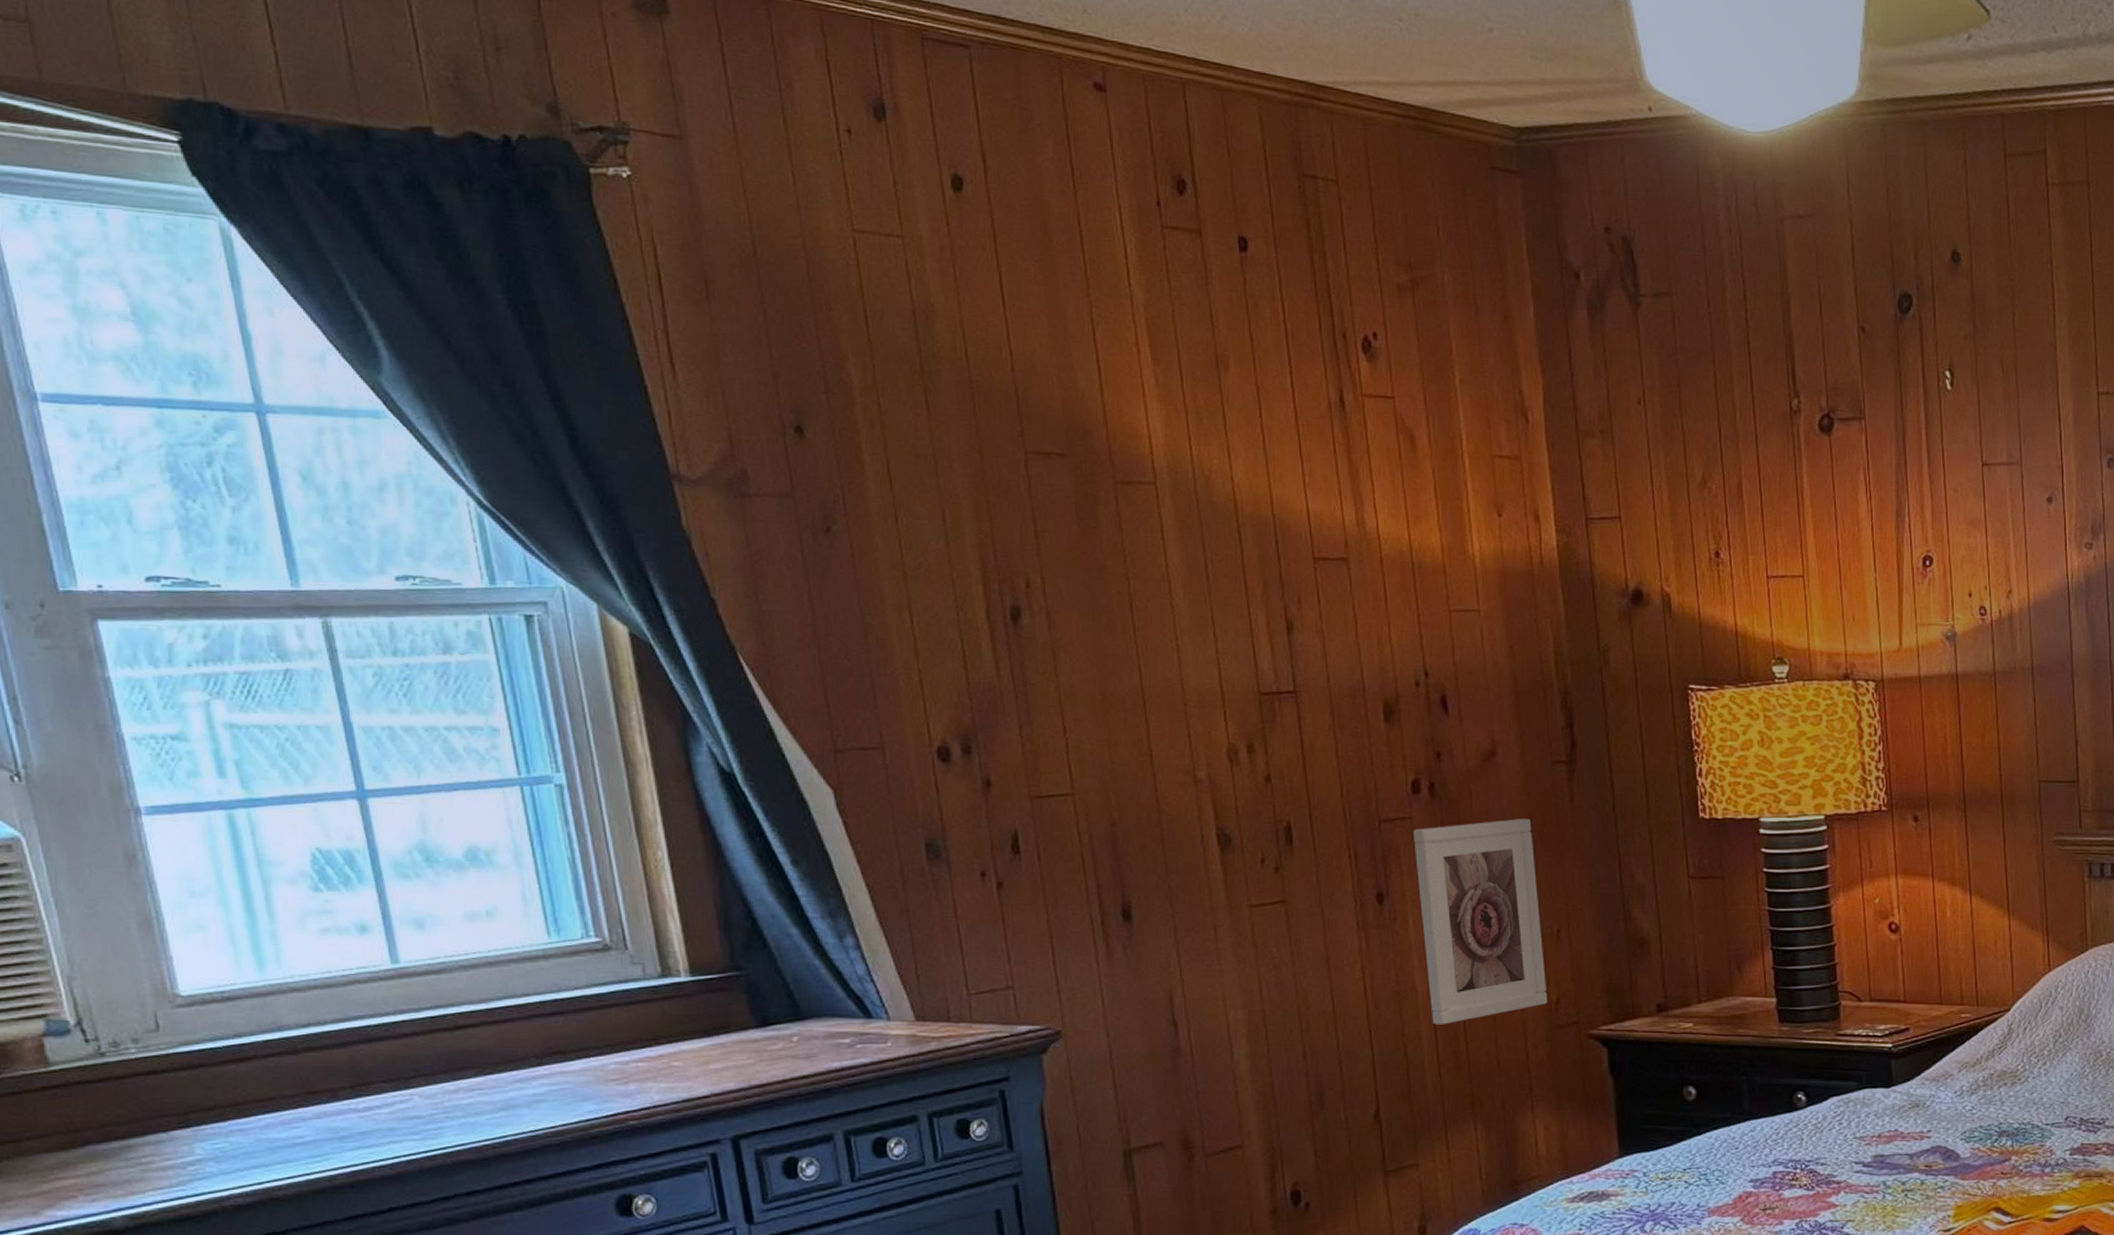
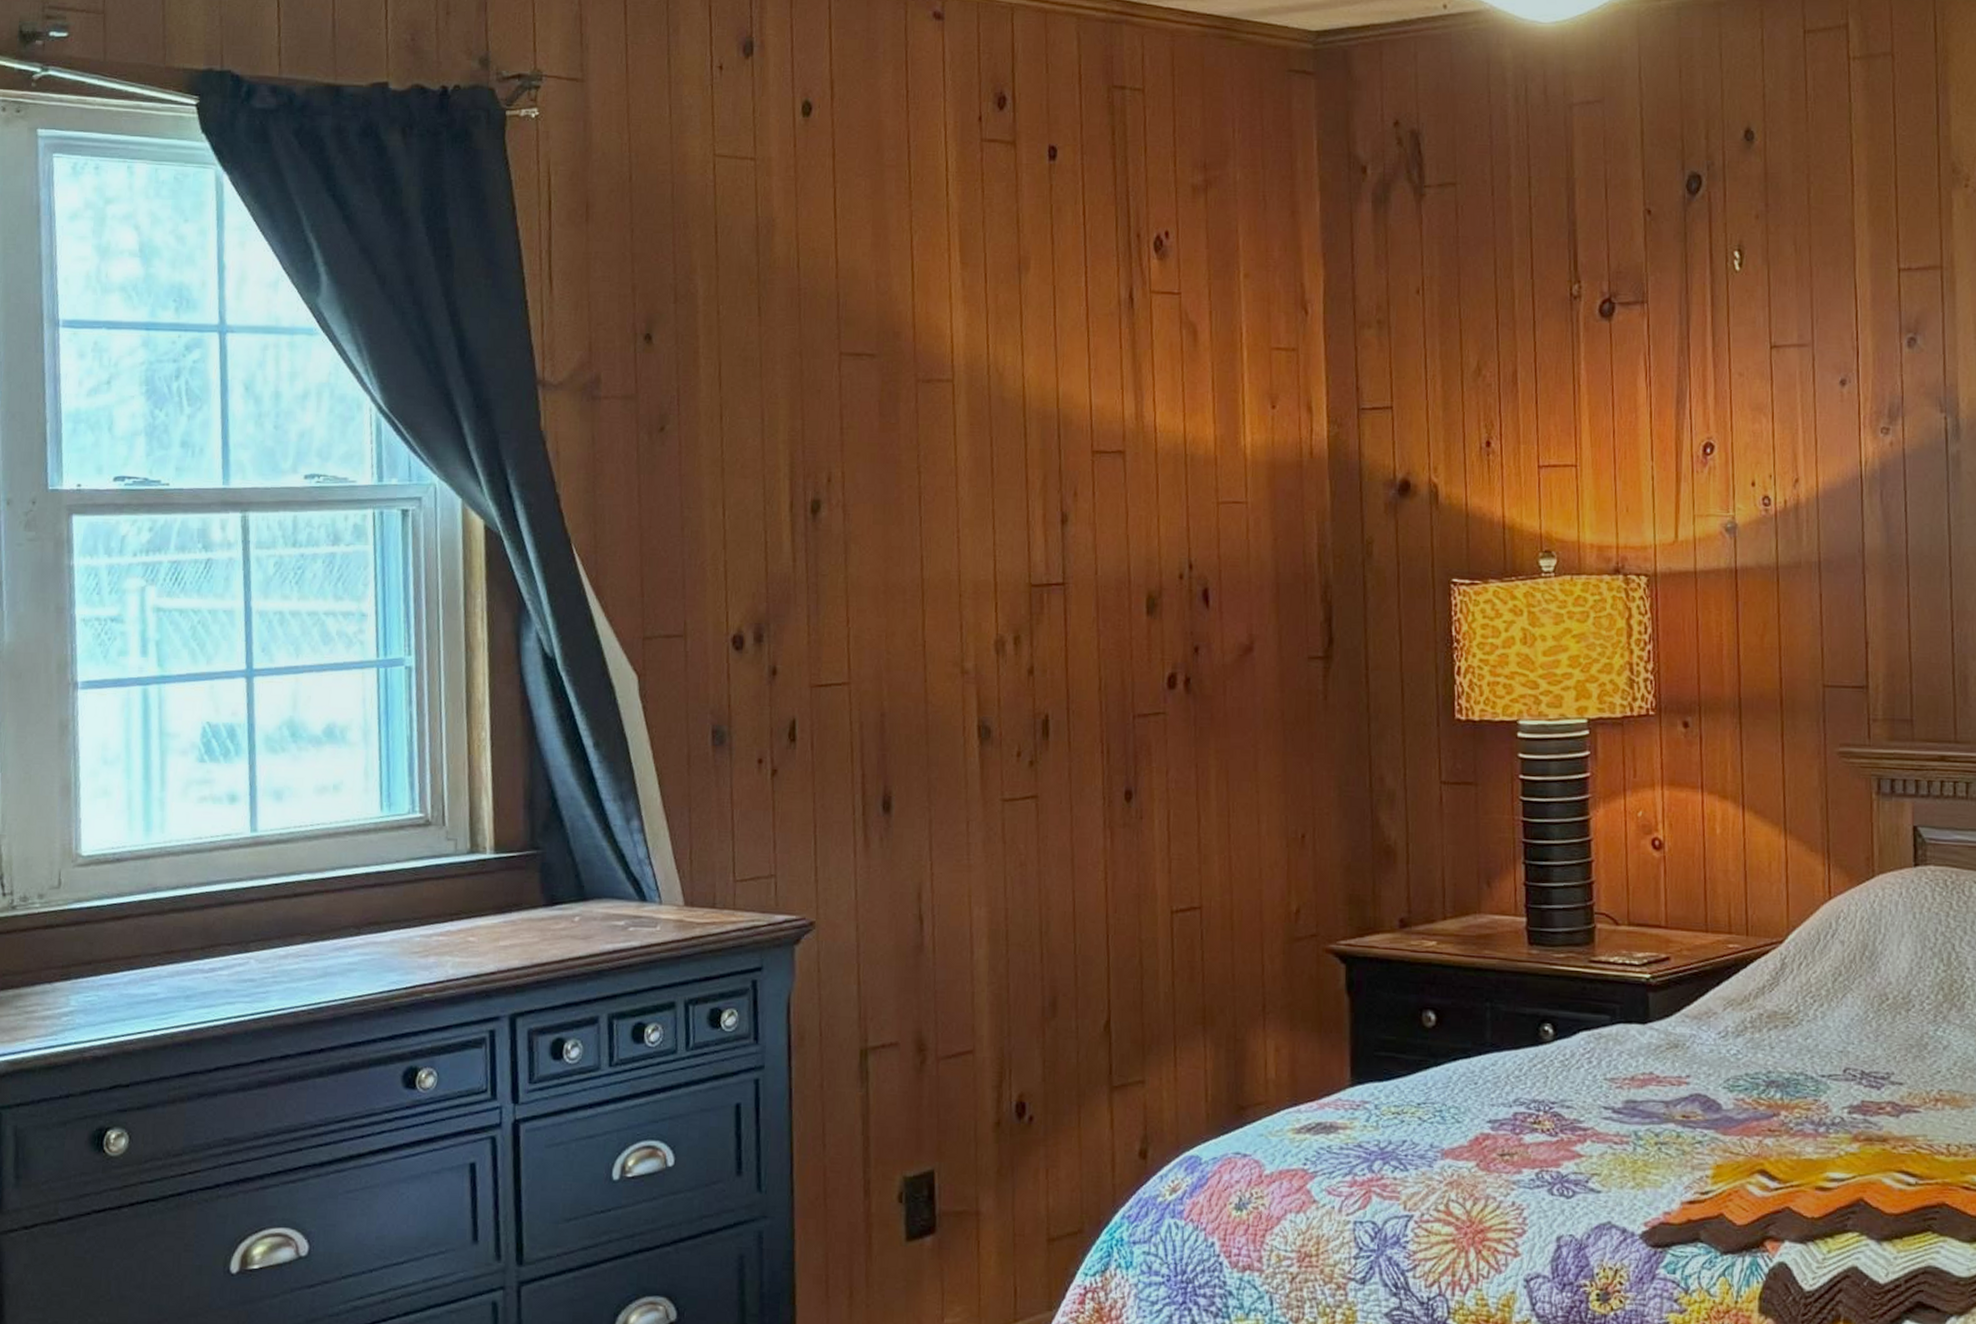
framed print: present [1413,819,1548,1025] -> none [1165,716,1288,932]

